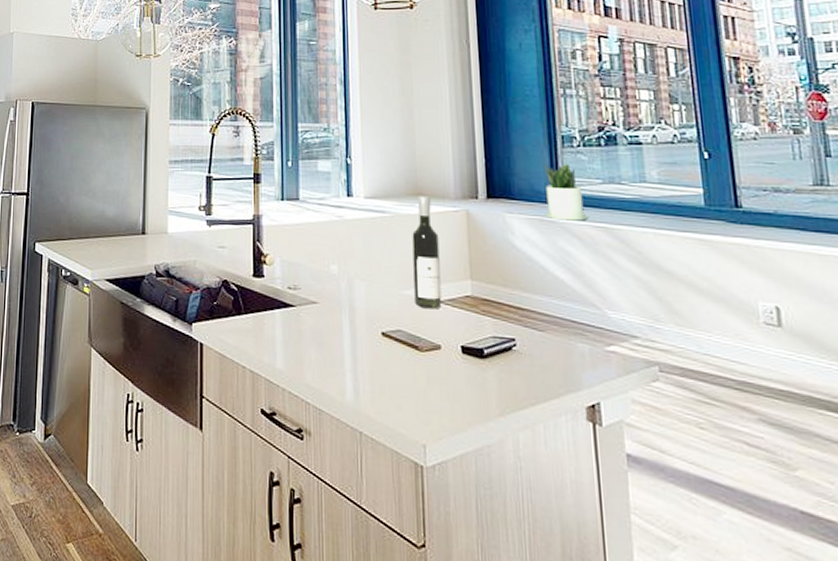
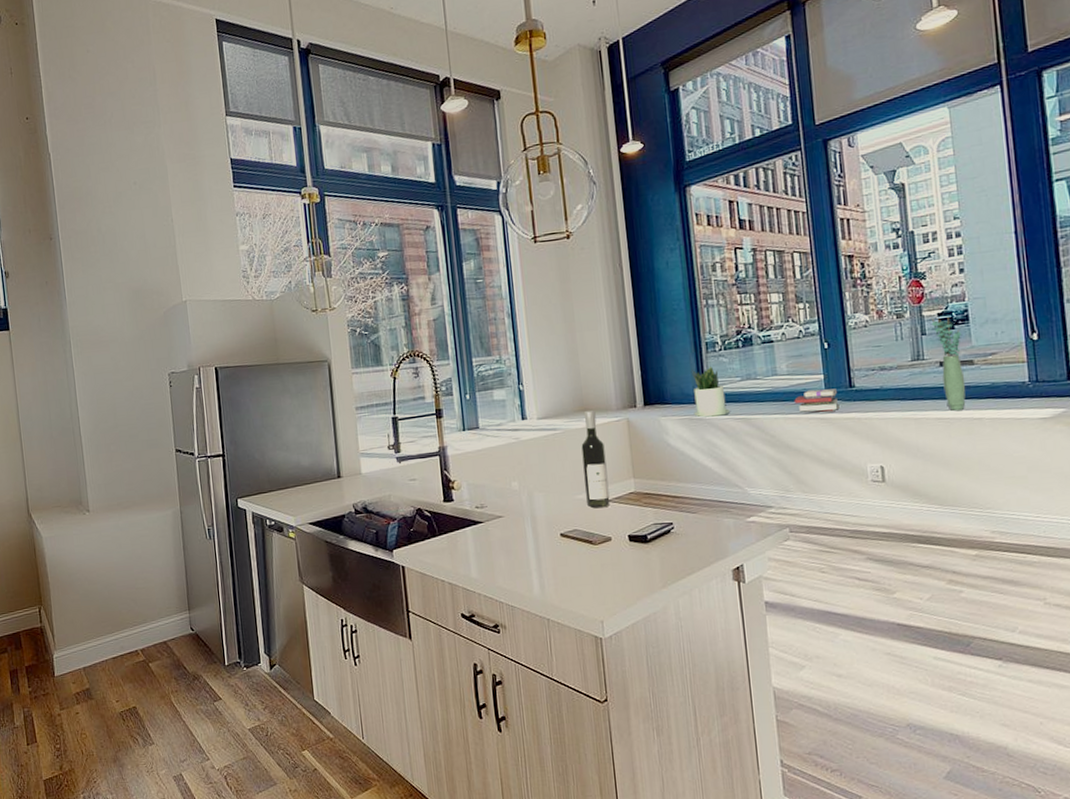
books: none [666,204,723,234] -> present [794,388,840,413]

